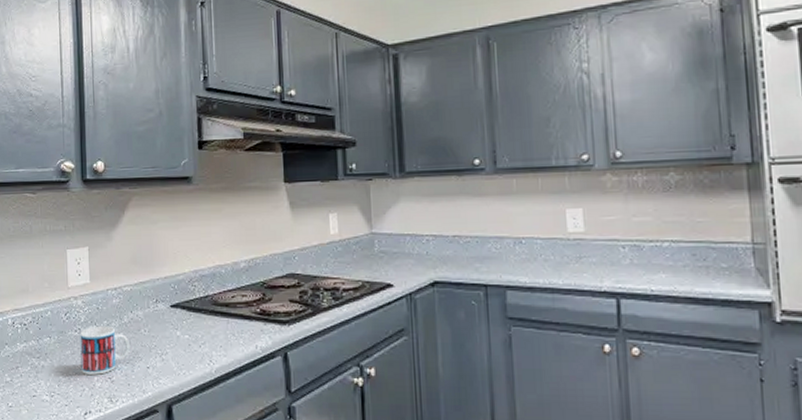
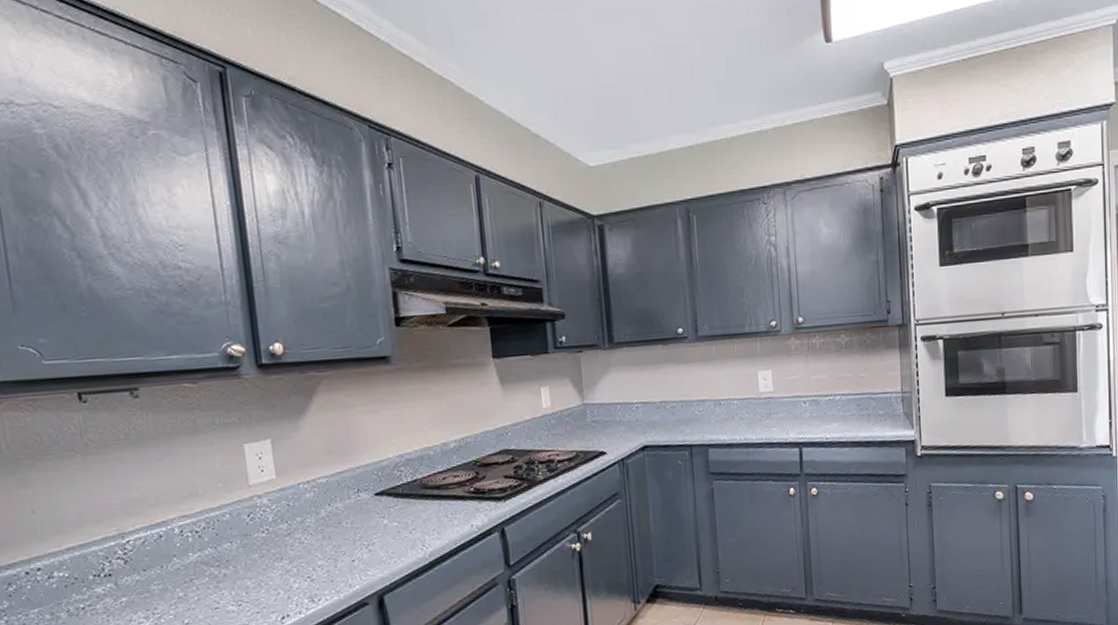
mug: present [80,325,130,375] -> none [268,522,331,577]

